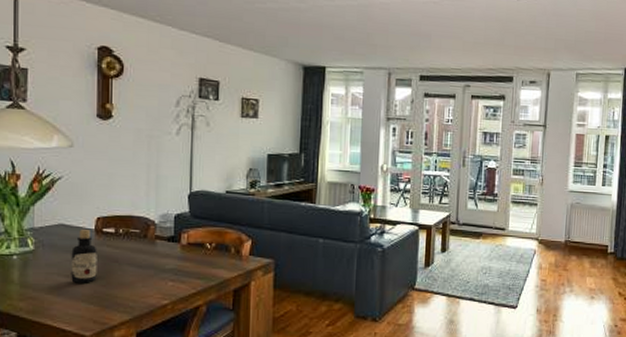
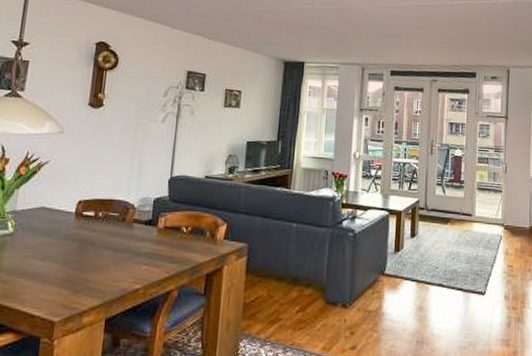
bottle: present [71,229,97,283] -> none [46,213,76,267]

